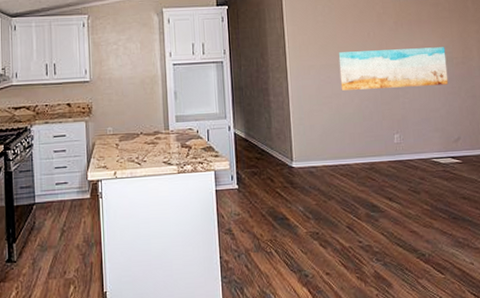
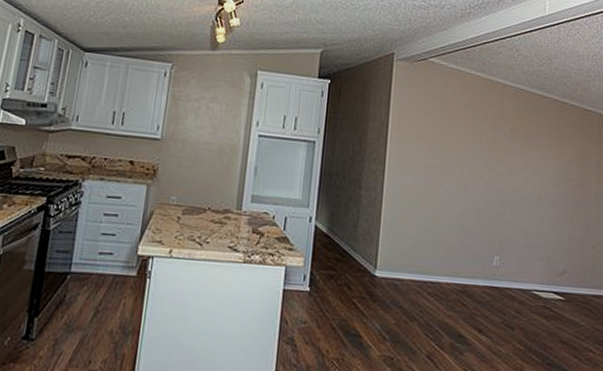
wall art: present [338,47,449,91] -> none [442,152,562,208]

